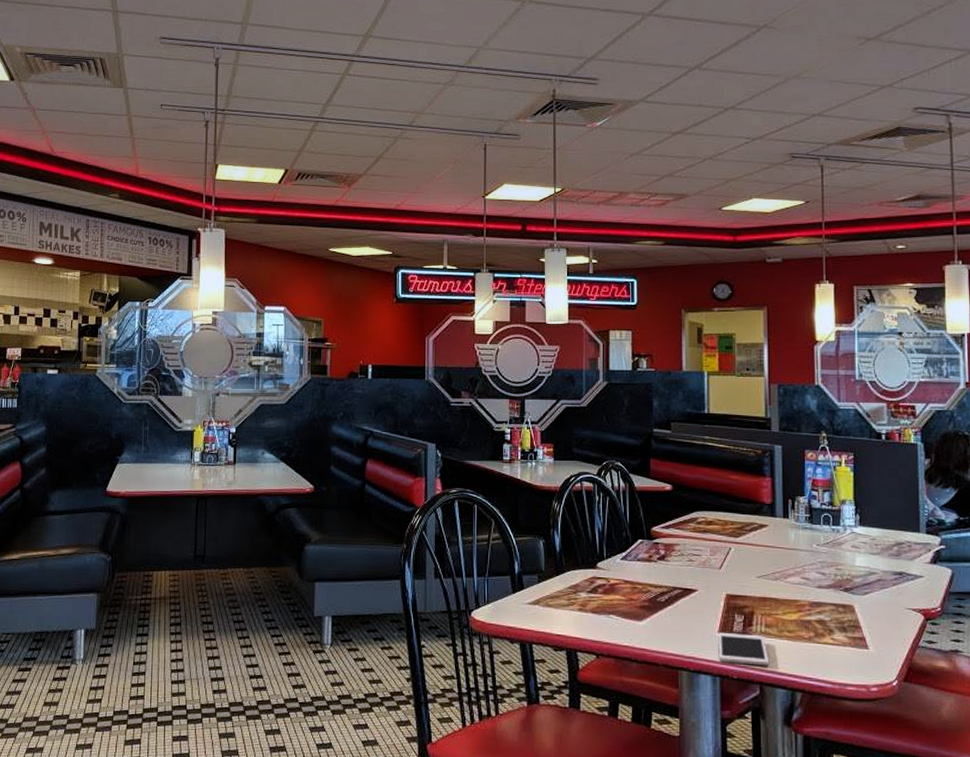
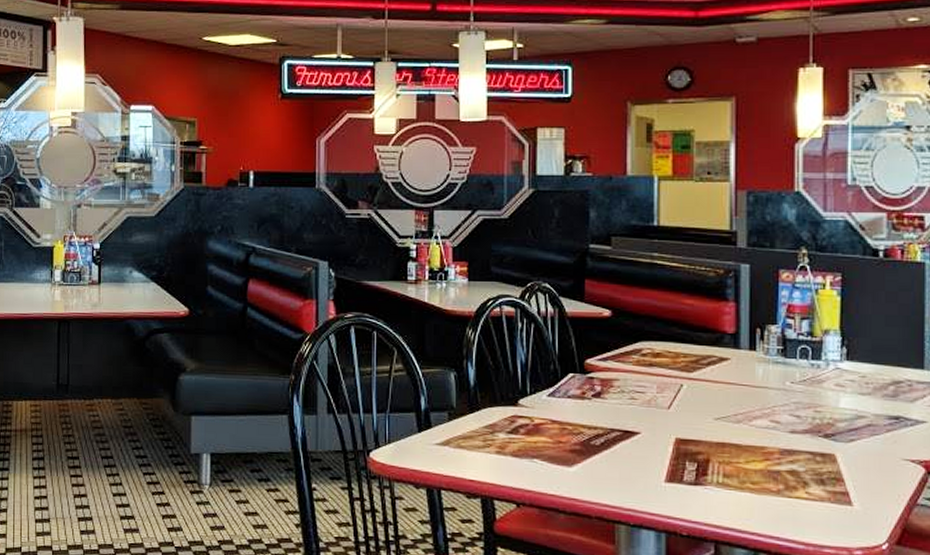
cell phone: present [718,633,770,666] -> none [664,482,728,522]

